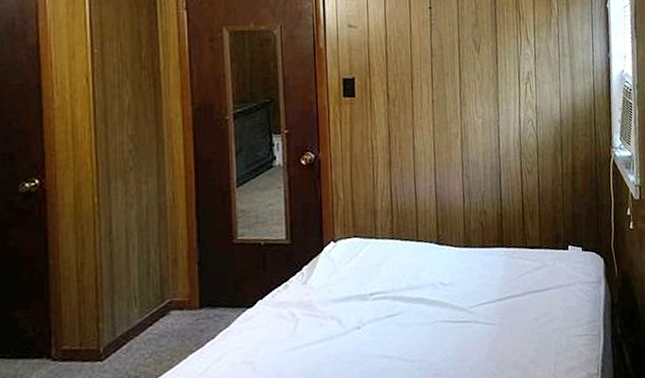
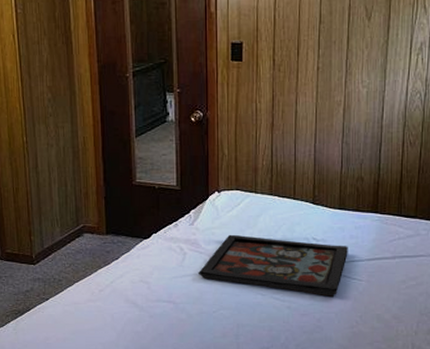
tray: none [314,286,478,349] -> present [199,234,348,297]

